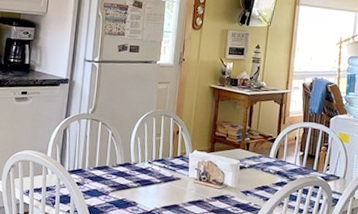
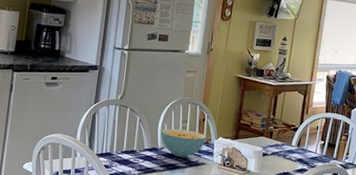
cereal bowl: none [134,142,181,173] -> present [161,128,207,158]

